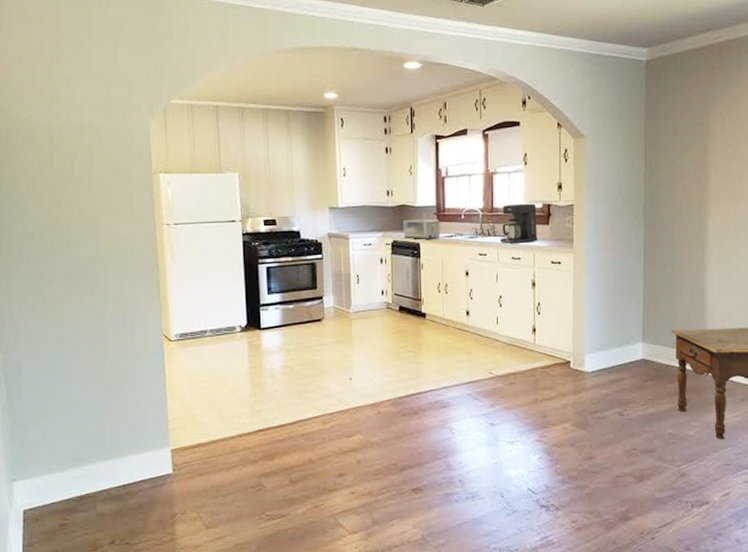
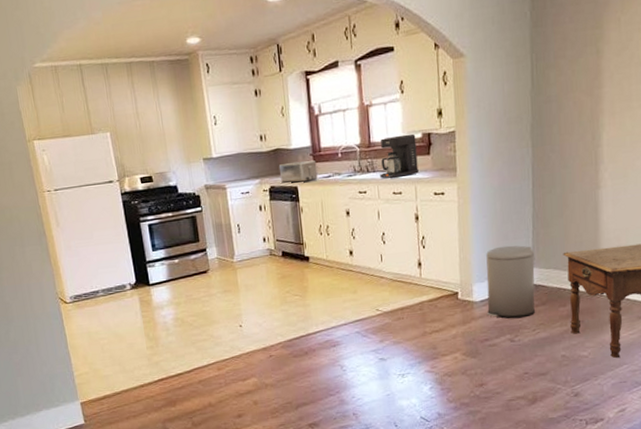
pedal bin: none [597,319,645,392] -> present [486,245,535,319]

